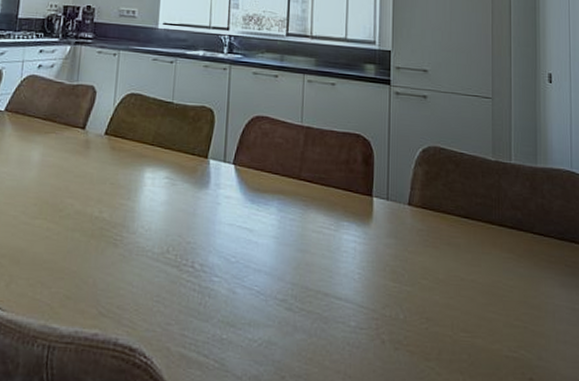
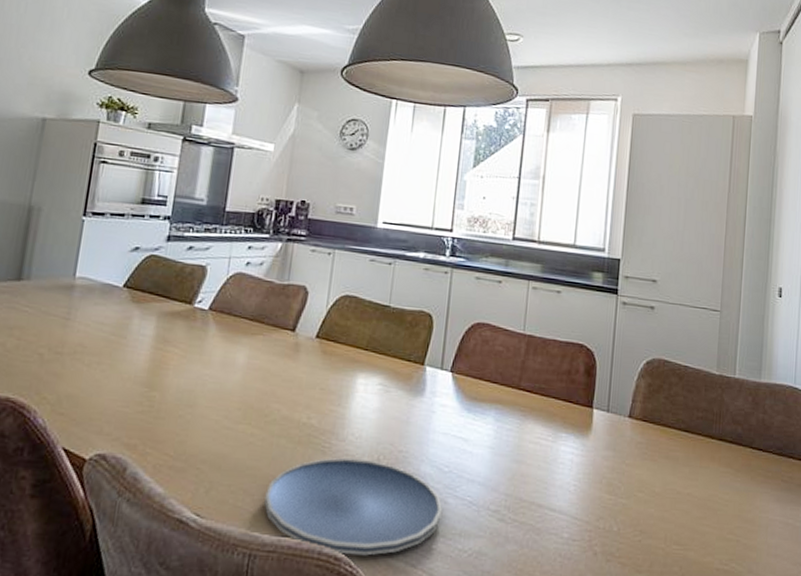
plate: none [61,249,231,346] -> present [264,457,442,556]

